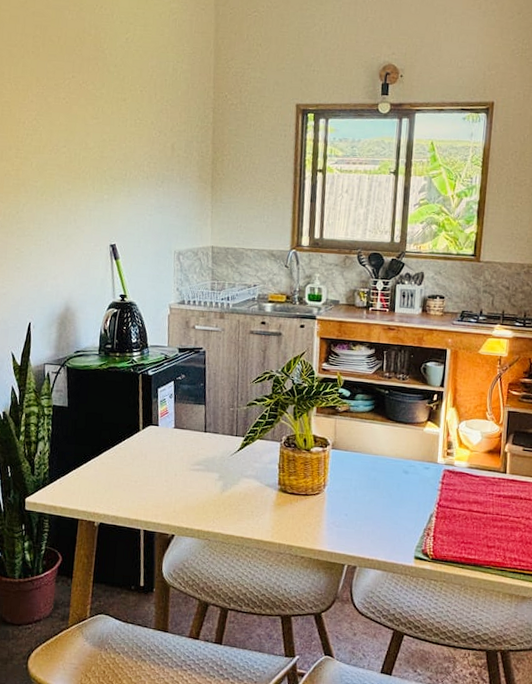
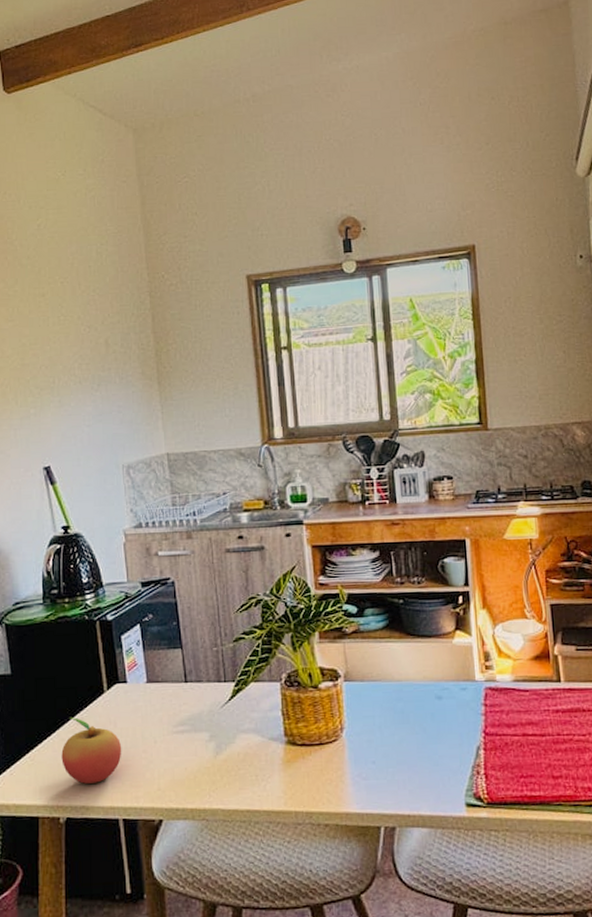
fruit: none [100,447,149,500] -> present [61,717,122,784]

